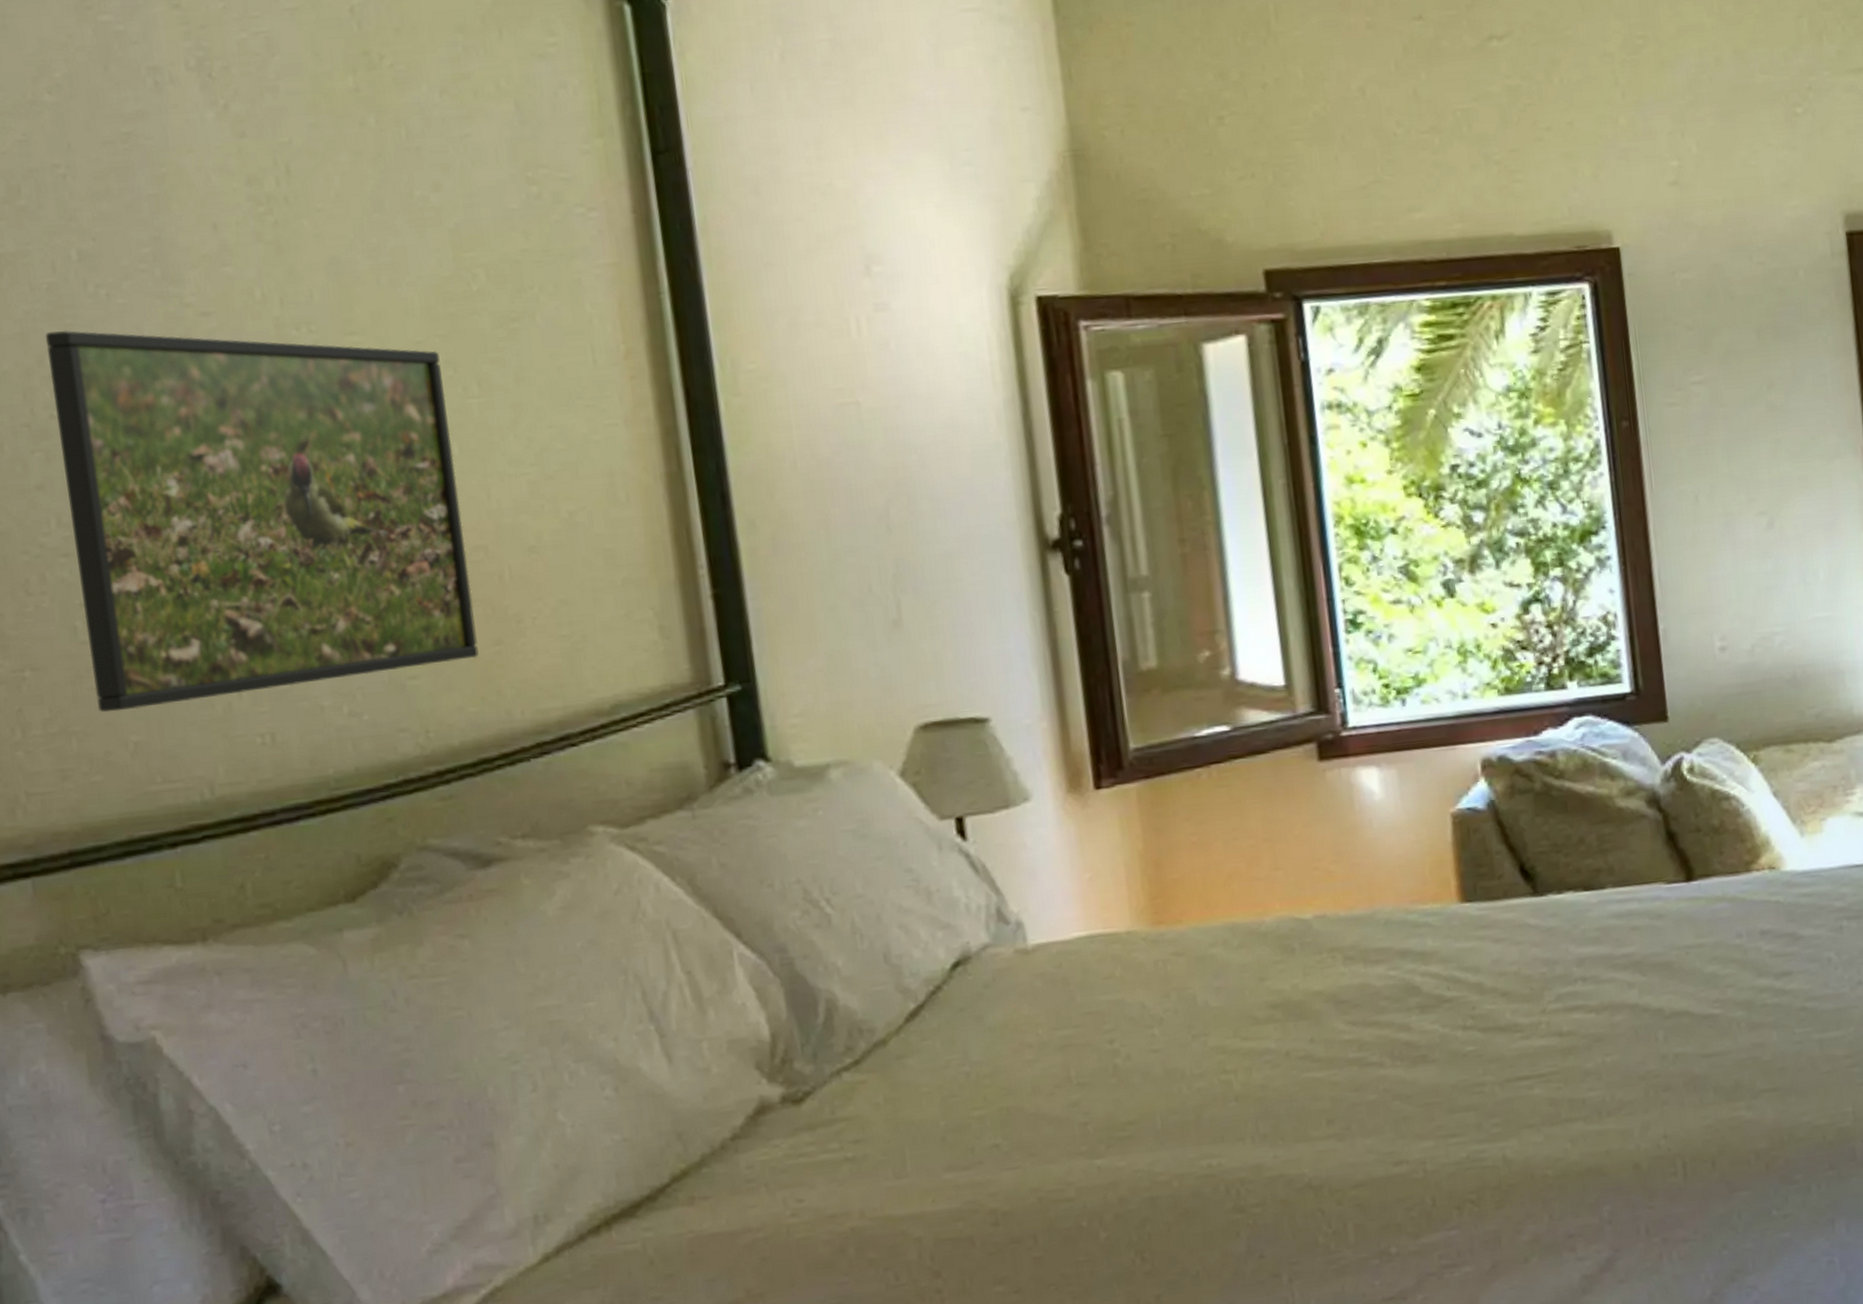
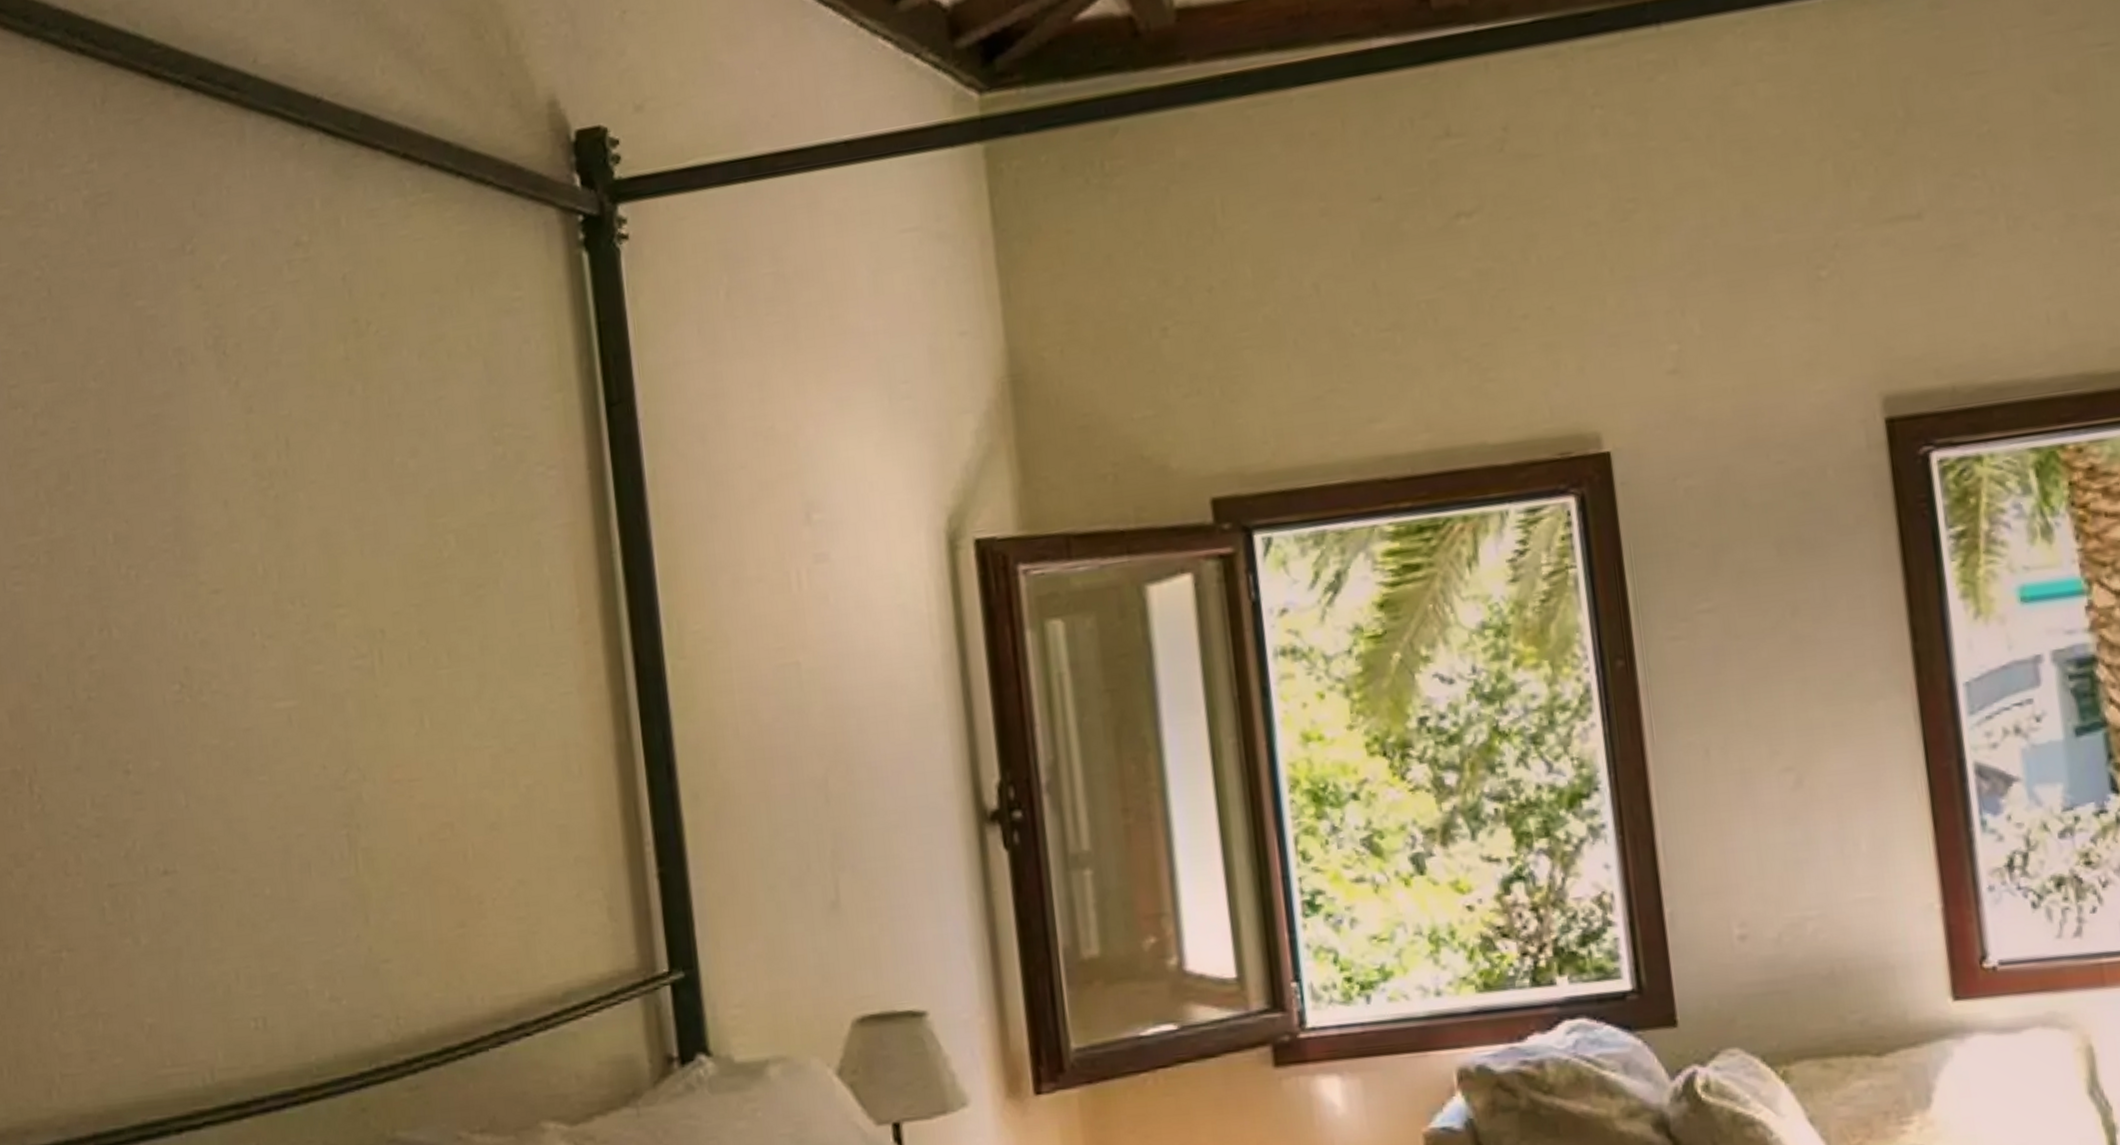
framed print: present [44,329,479,713] -> none [85,611,444,994]

